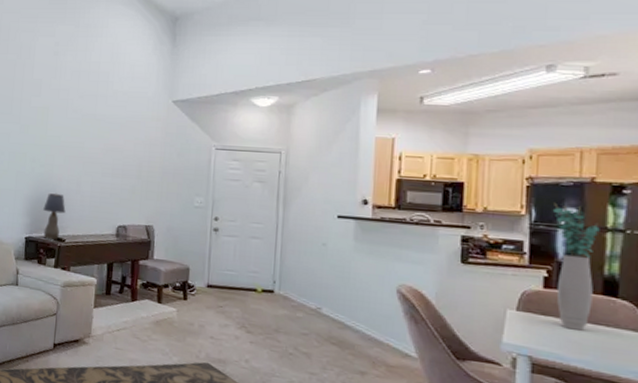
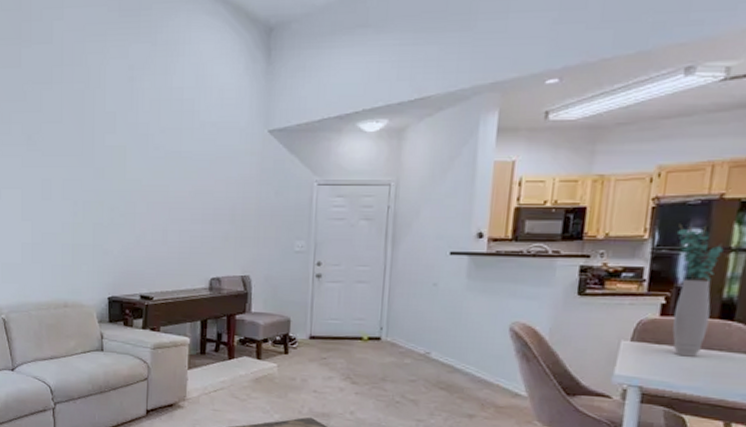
table lamp: present [43,193,66,241] -> none [126,245,152,299]

